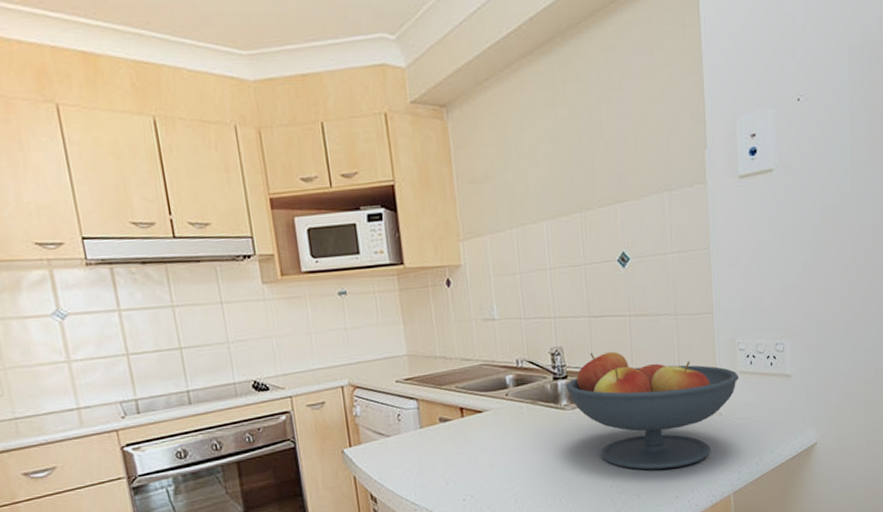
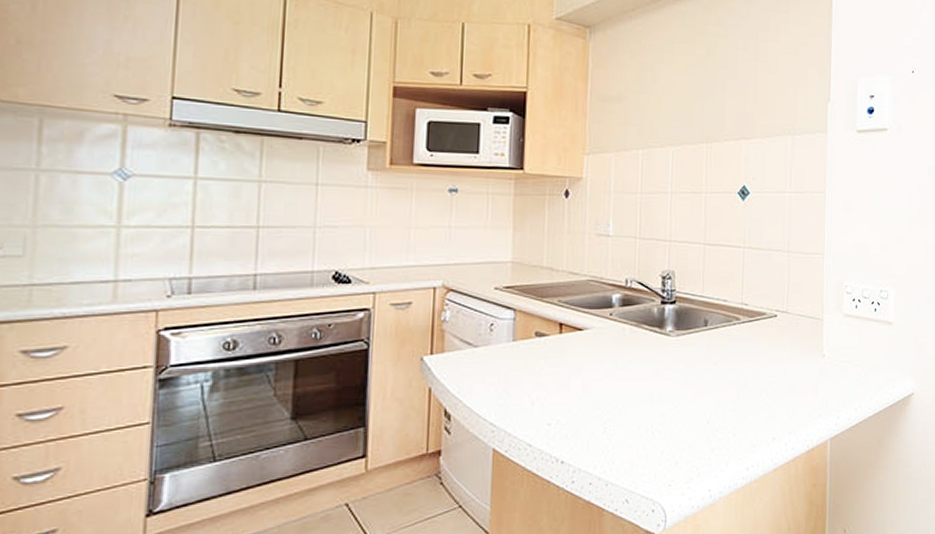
fruit bowl: present [565,352,740,470] -> none [672,280,845,407]

